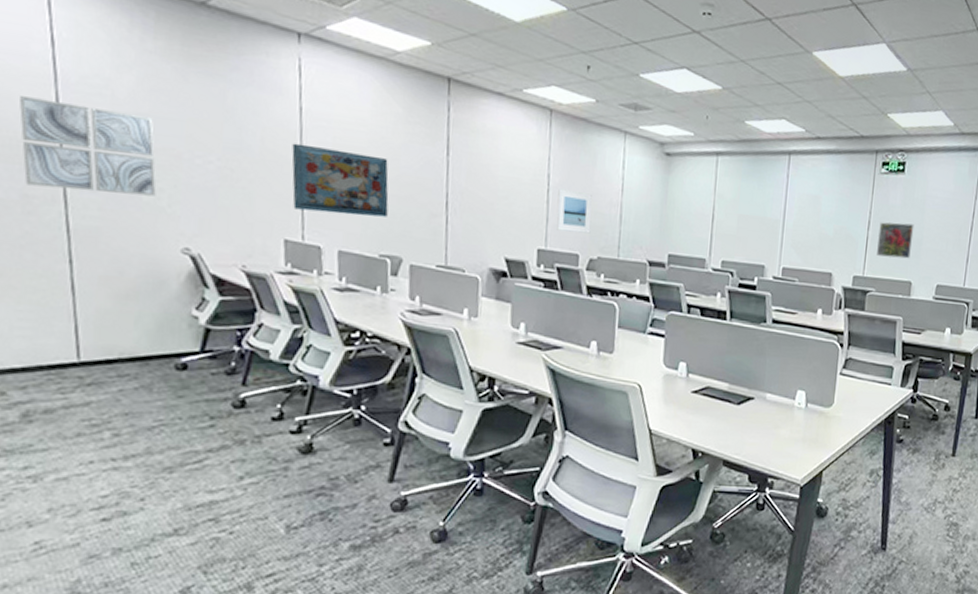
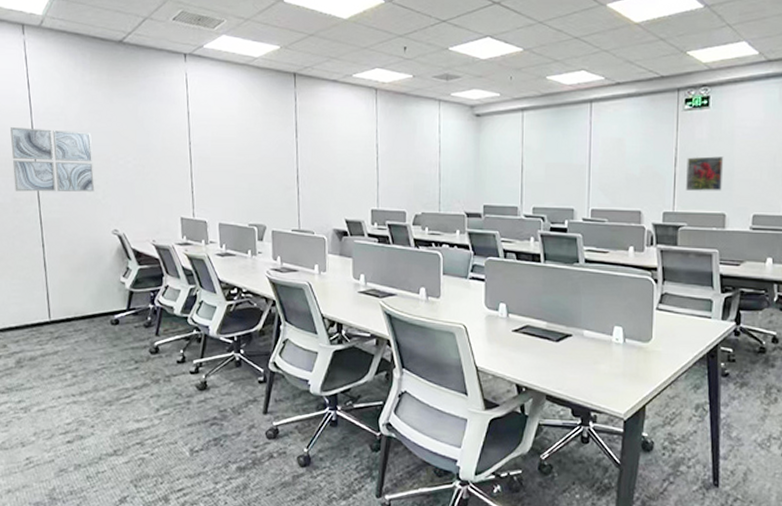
rug: present [292,143,389,217] -> none [183,140,254,194]
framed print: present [556,188,592,234] -> none [385,156,415,193]

